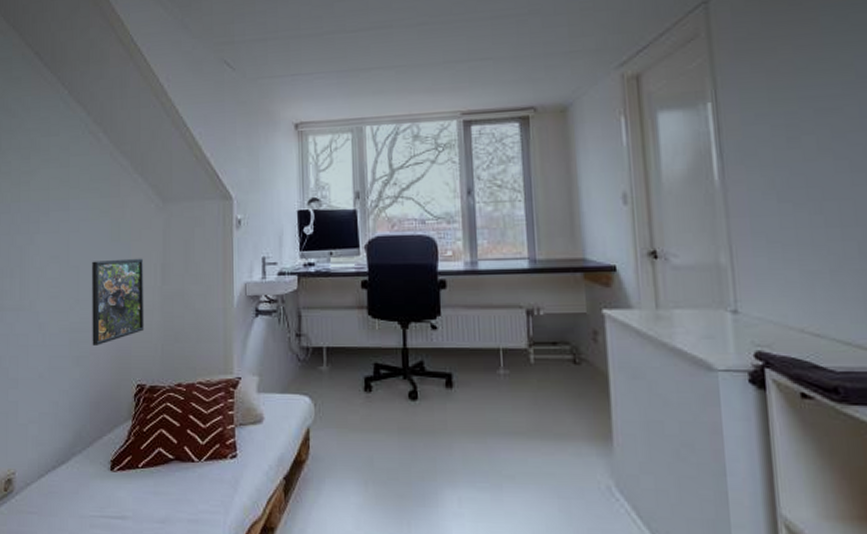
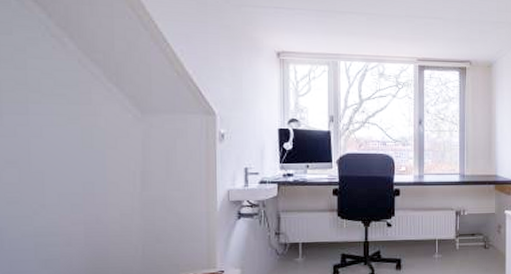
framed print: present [92,258,144,345] -> none [60,165,123,249]

